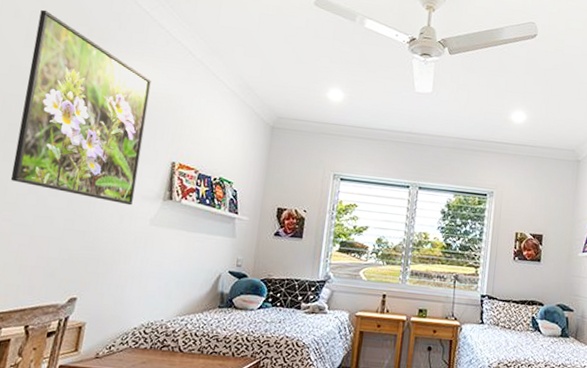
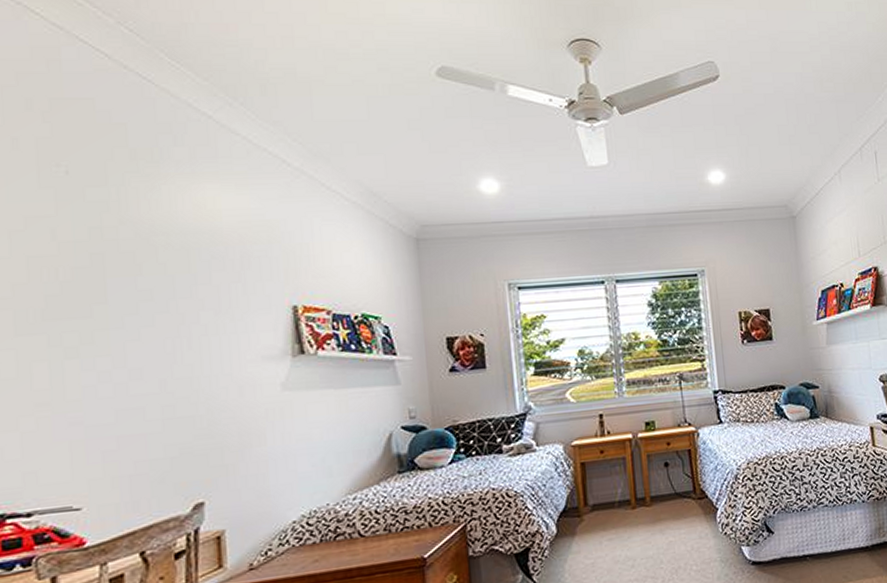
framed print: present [10,9,151,206] -> none [51,133,251,372]

